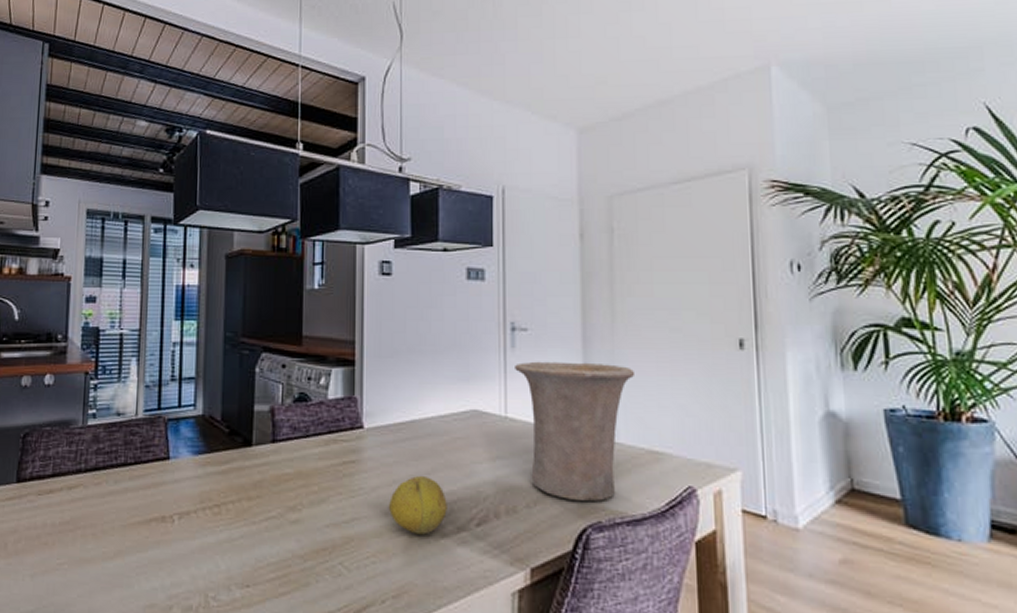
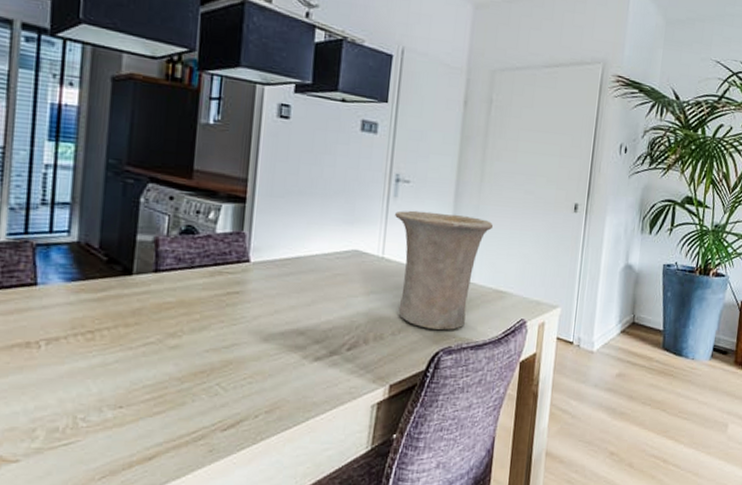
fruit: present [388,475,447,535] -> none [267,306,323,358]

